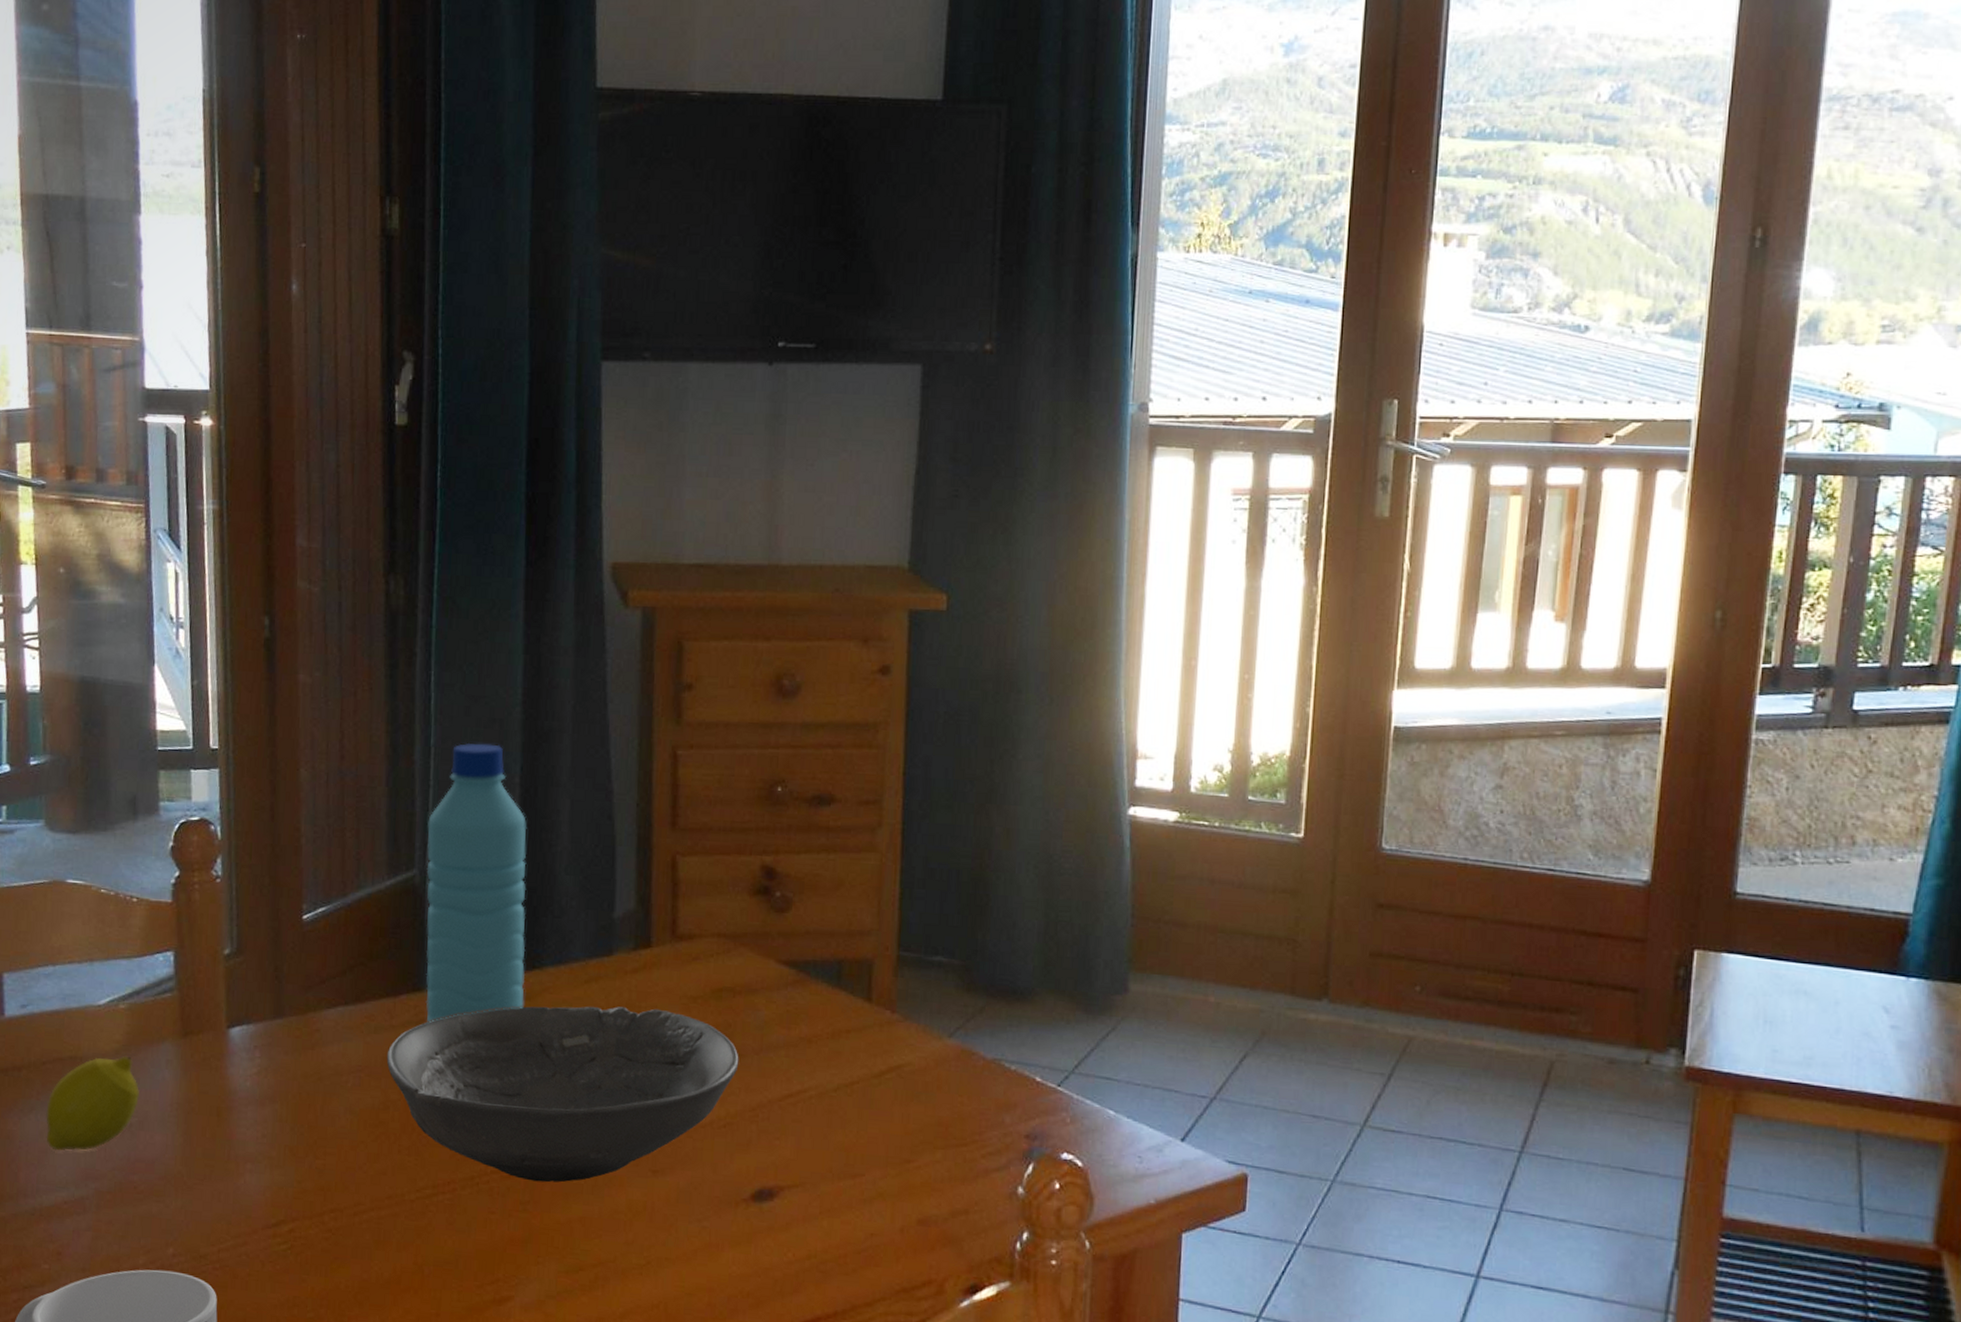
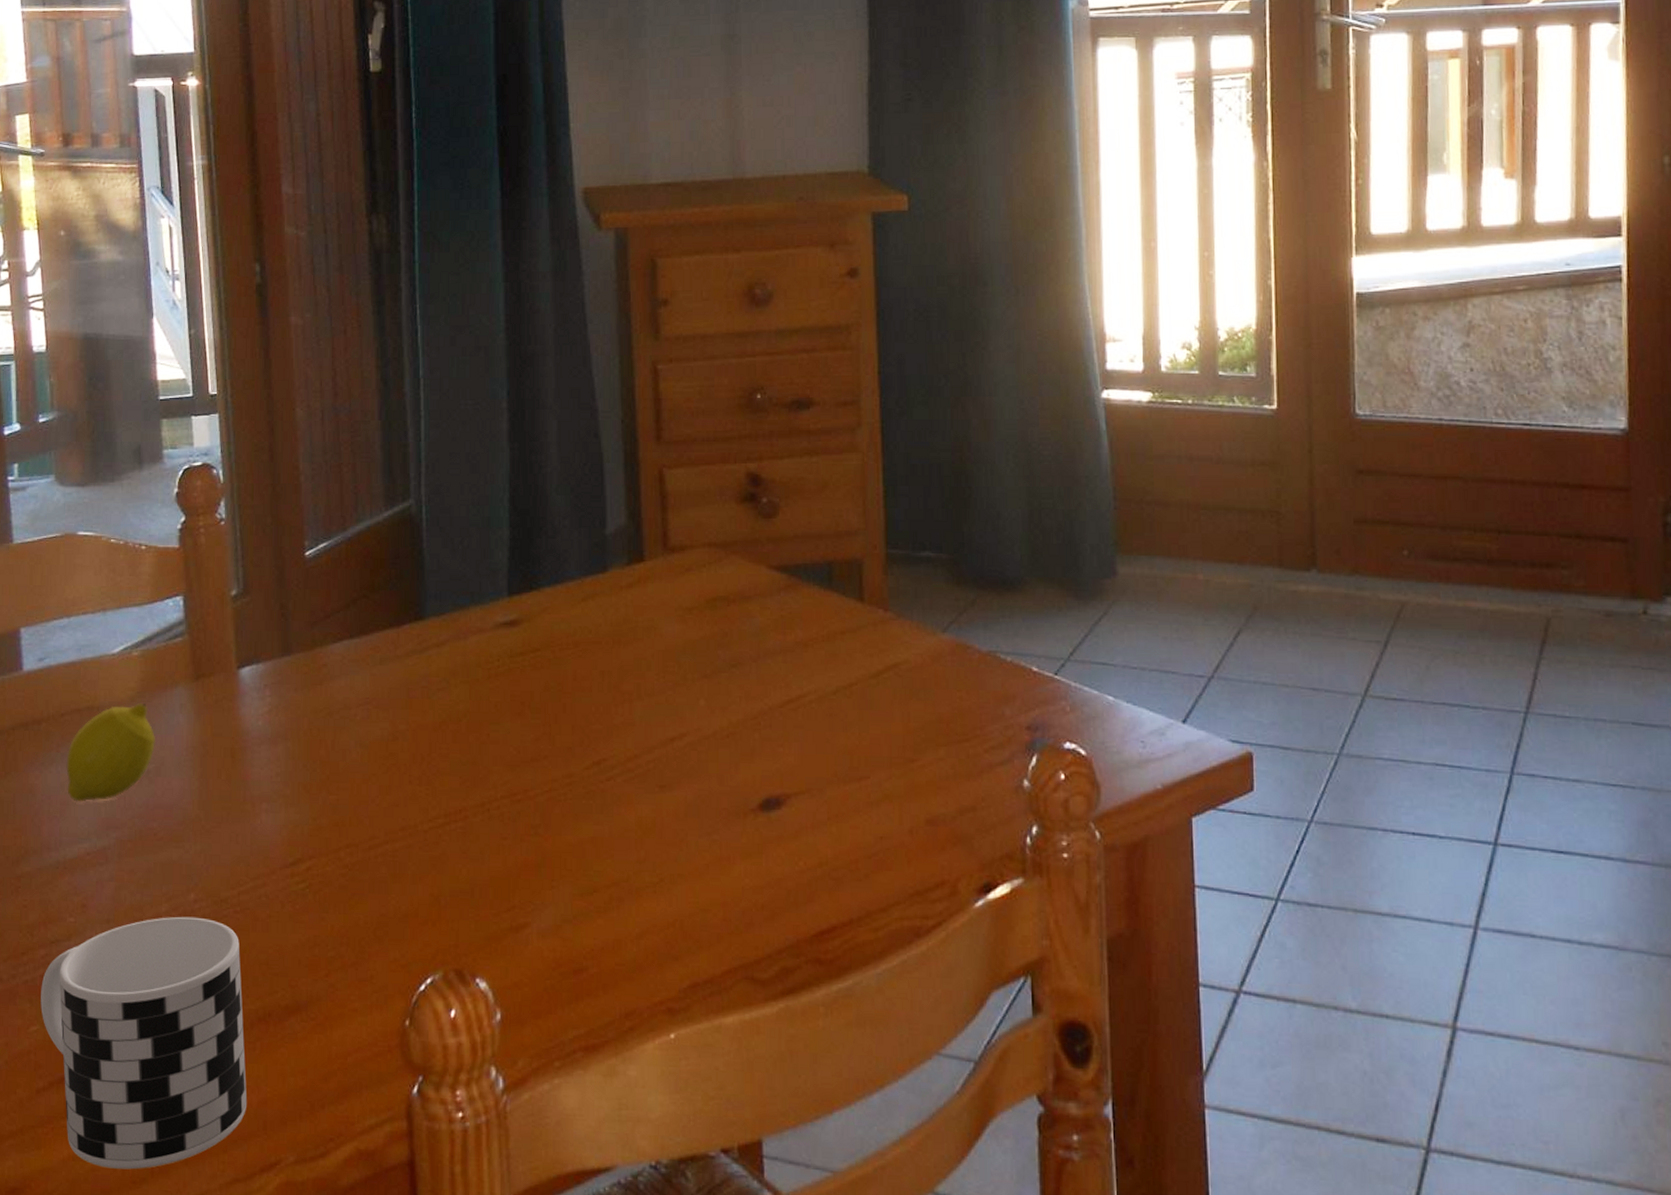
bowl: present [386,1006,739,1183] -> none [393,622,738,805]
water bottle: present [425,743,527,1023] -> none [421,371,524,650]

